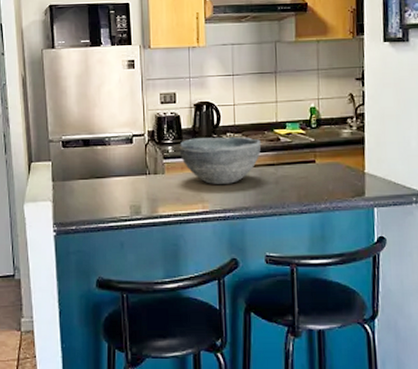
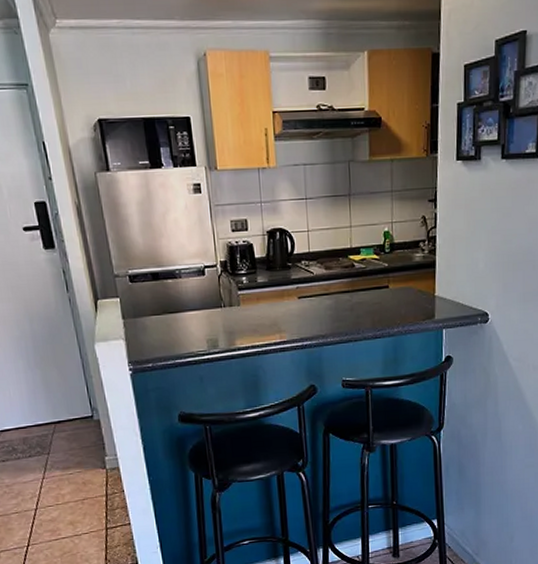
bowl: present [179,137,262,185] -> none [253,264,337,315]

